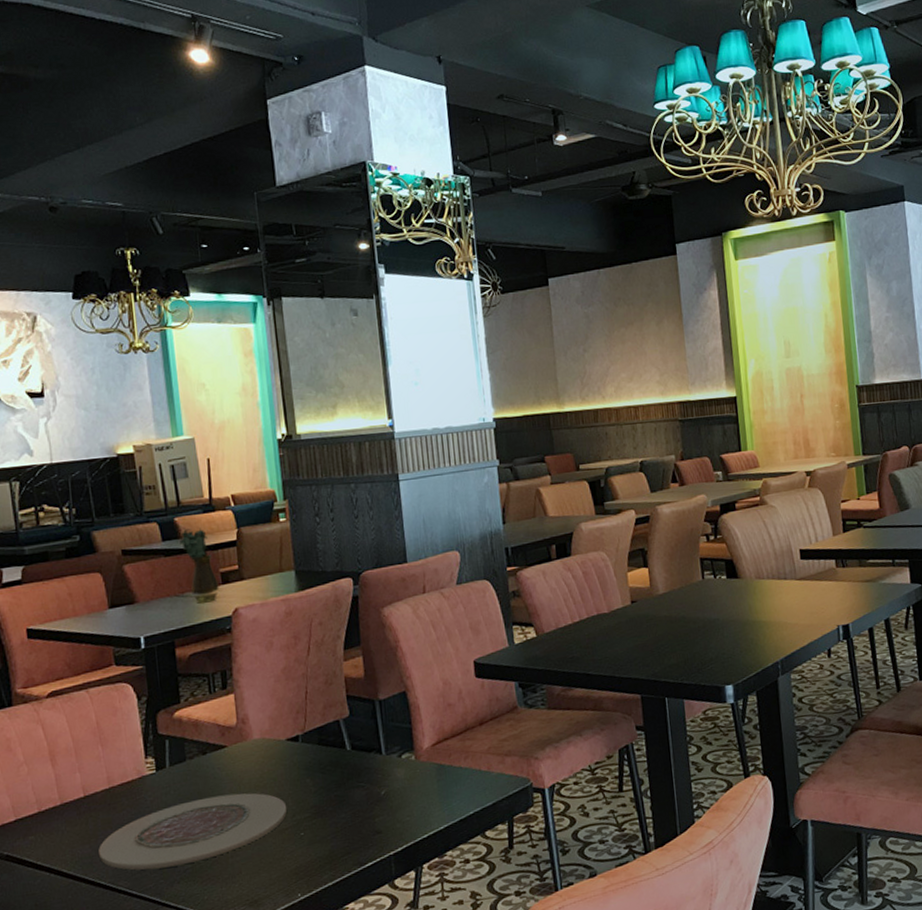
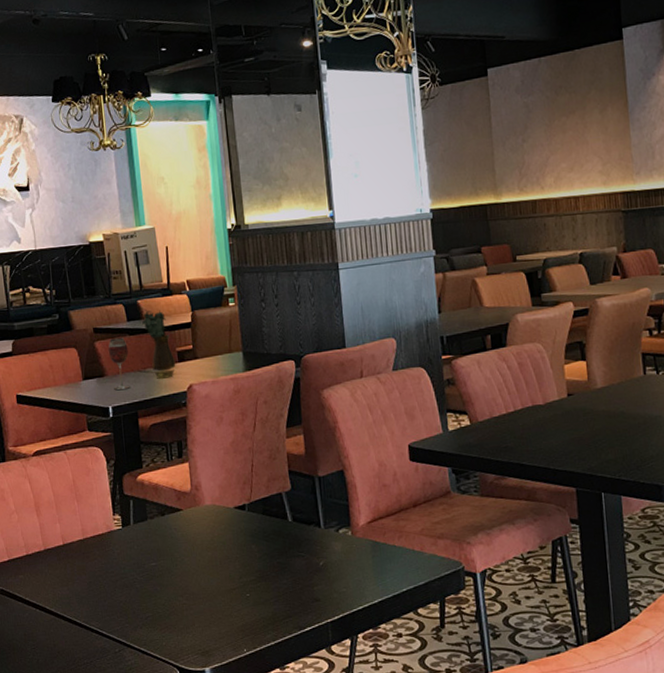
plate: present [99,793,288,870] -> none [75,553,235,614]
wineglass: none [139,559,166,618] -> present [108,338,130,390]

